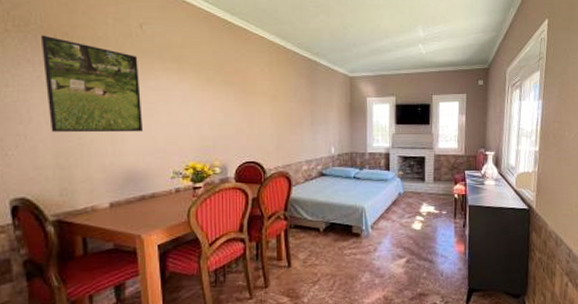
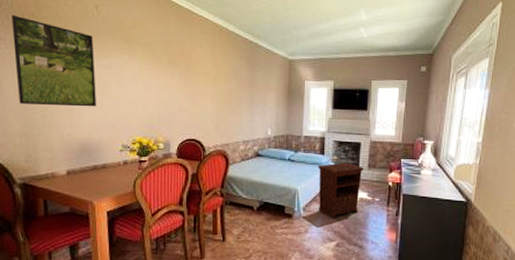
nightstand: none [384,177,430,235] -> present [318,163,364,219]

